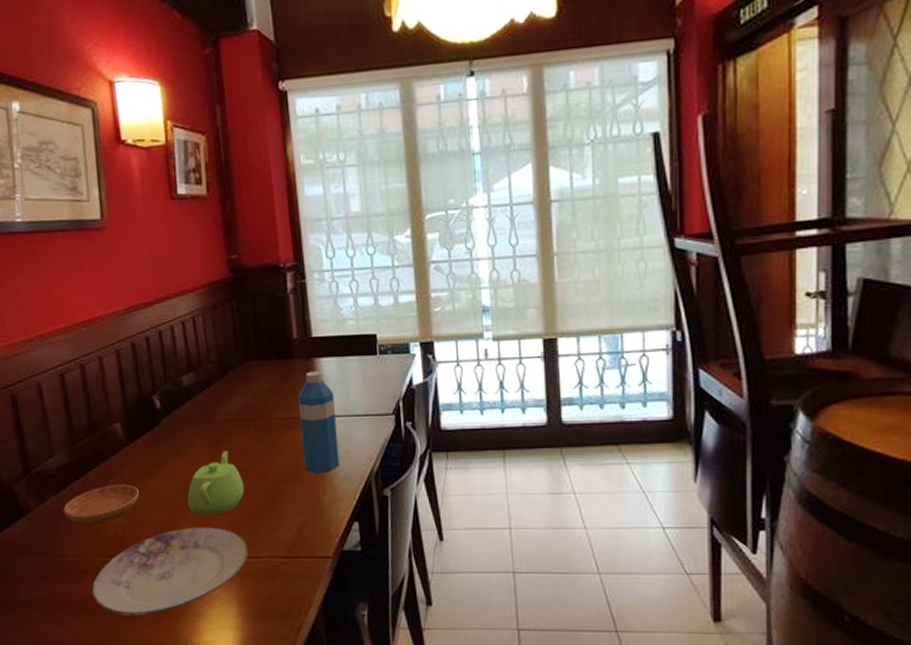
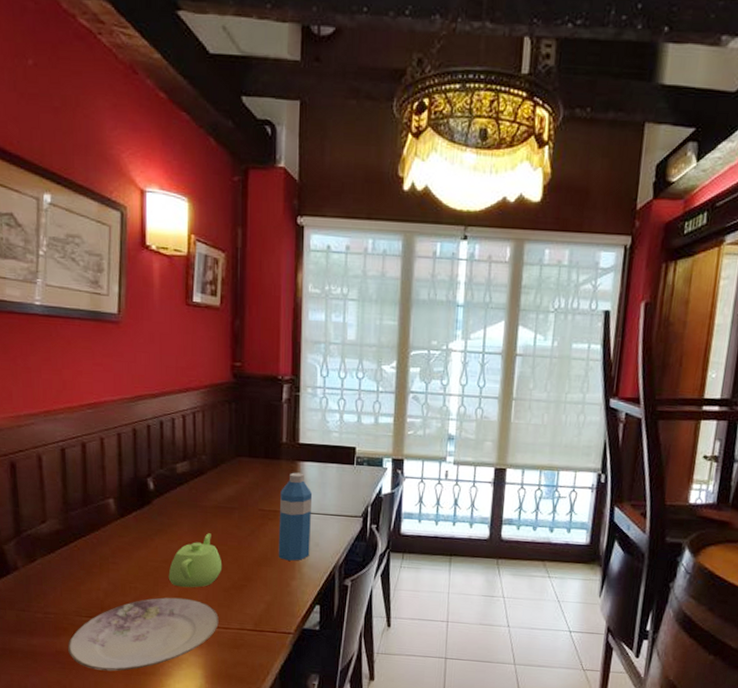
saucer: present [63,484,140,524] -> none [49,553,125,587]

